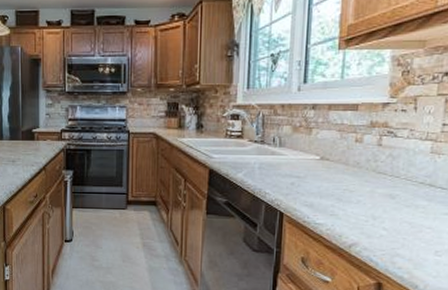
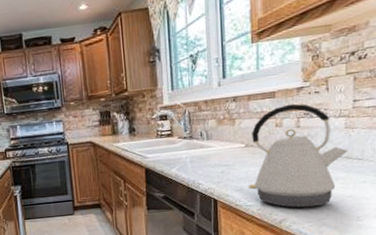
kettle: none [319,119,432,235] -> present [249,103,348,208]

